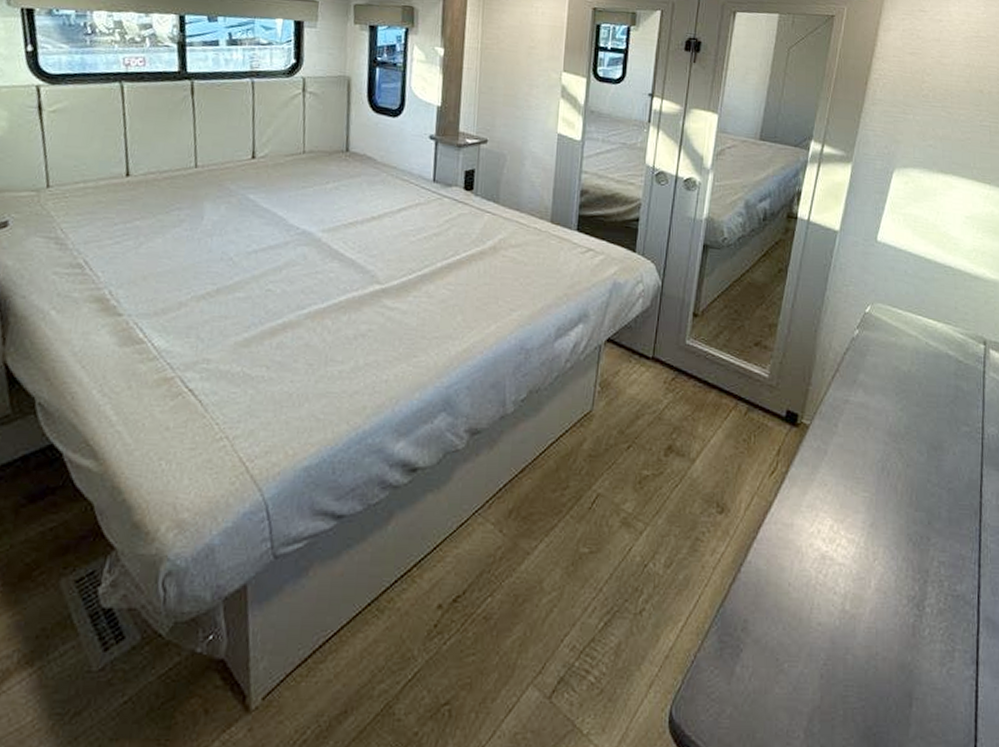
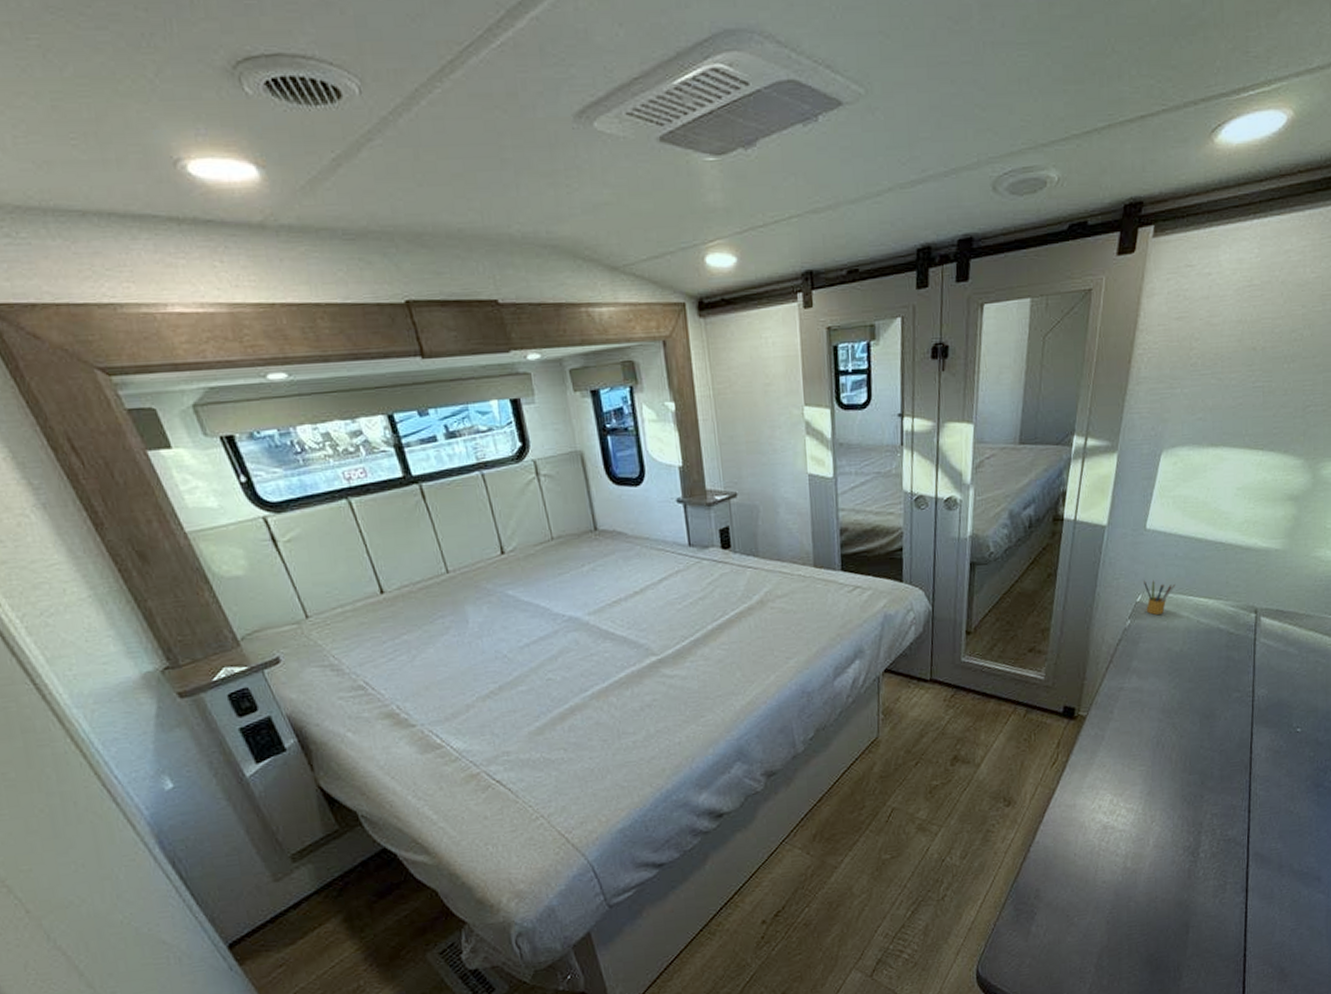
pencil box: none [873,292,905,329] -> present [1144,580,1176,615]

